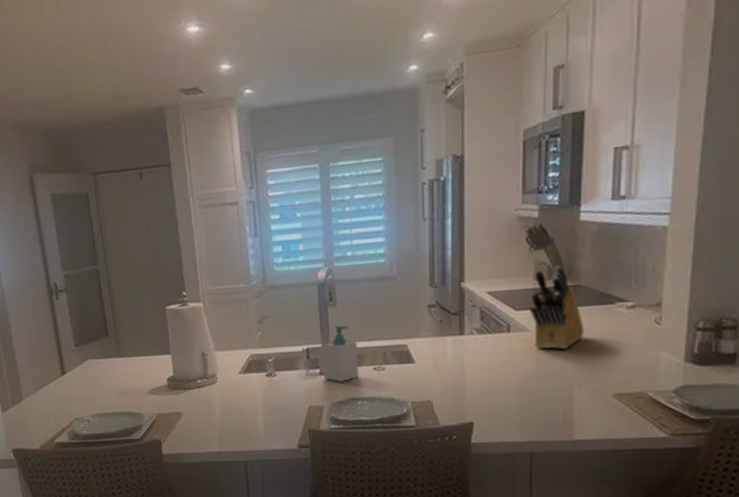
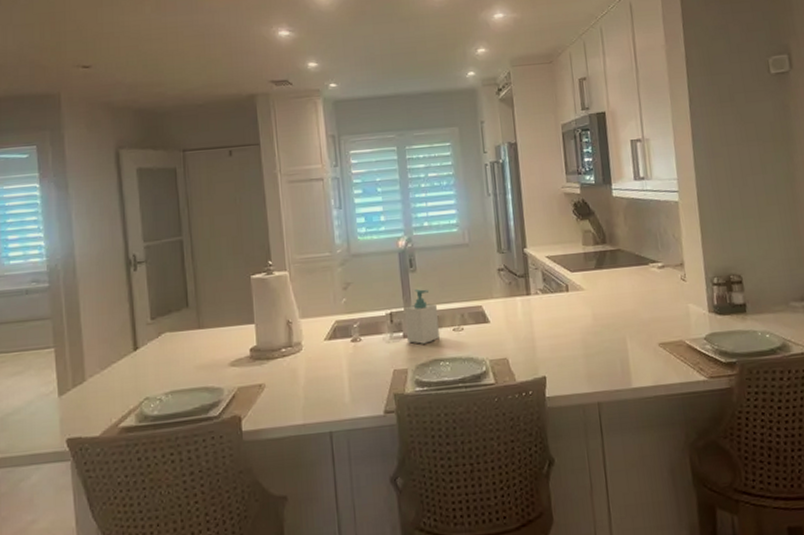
knife block: present [530,265,584,349] -> none [581,233,629,305]

